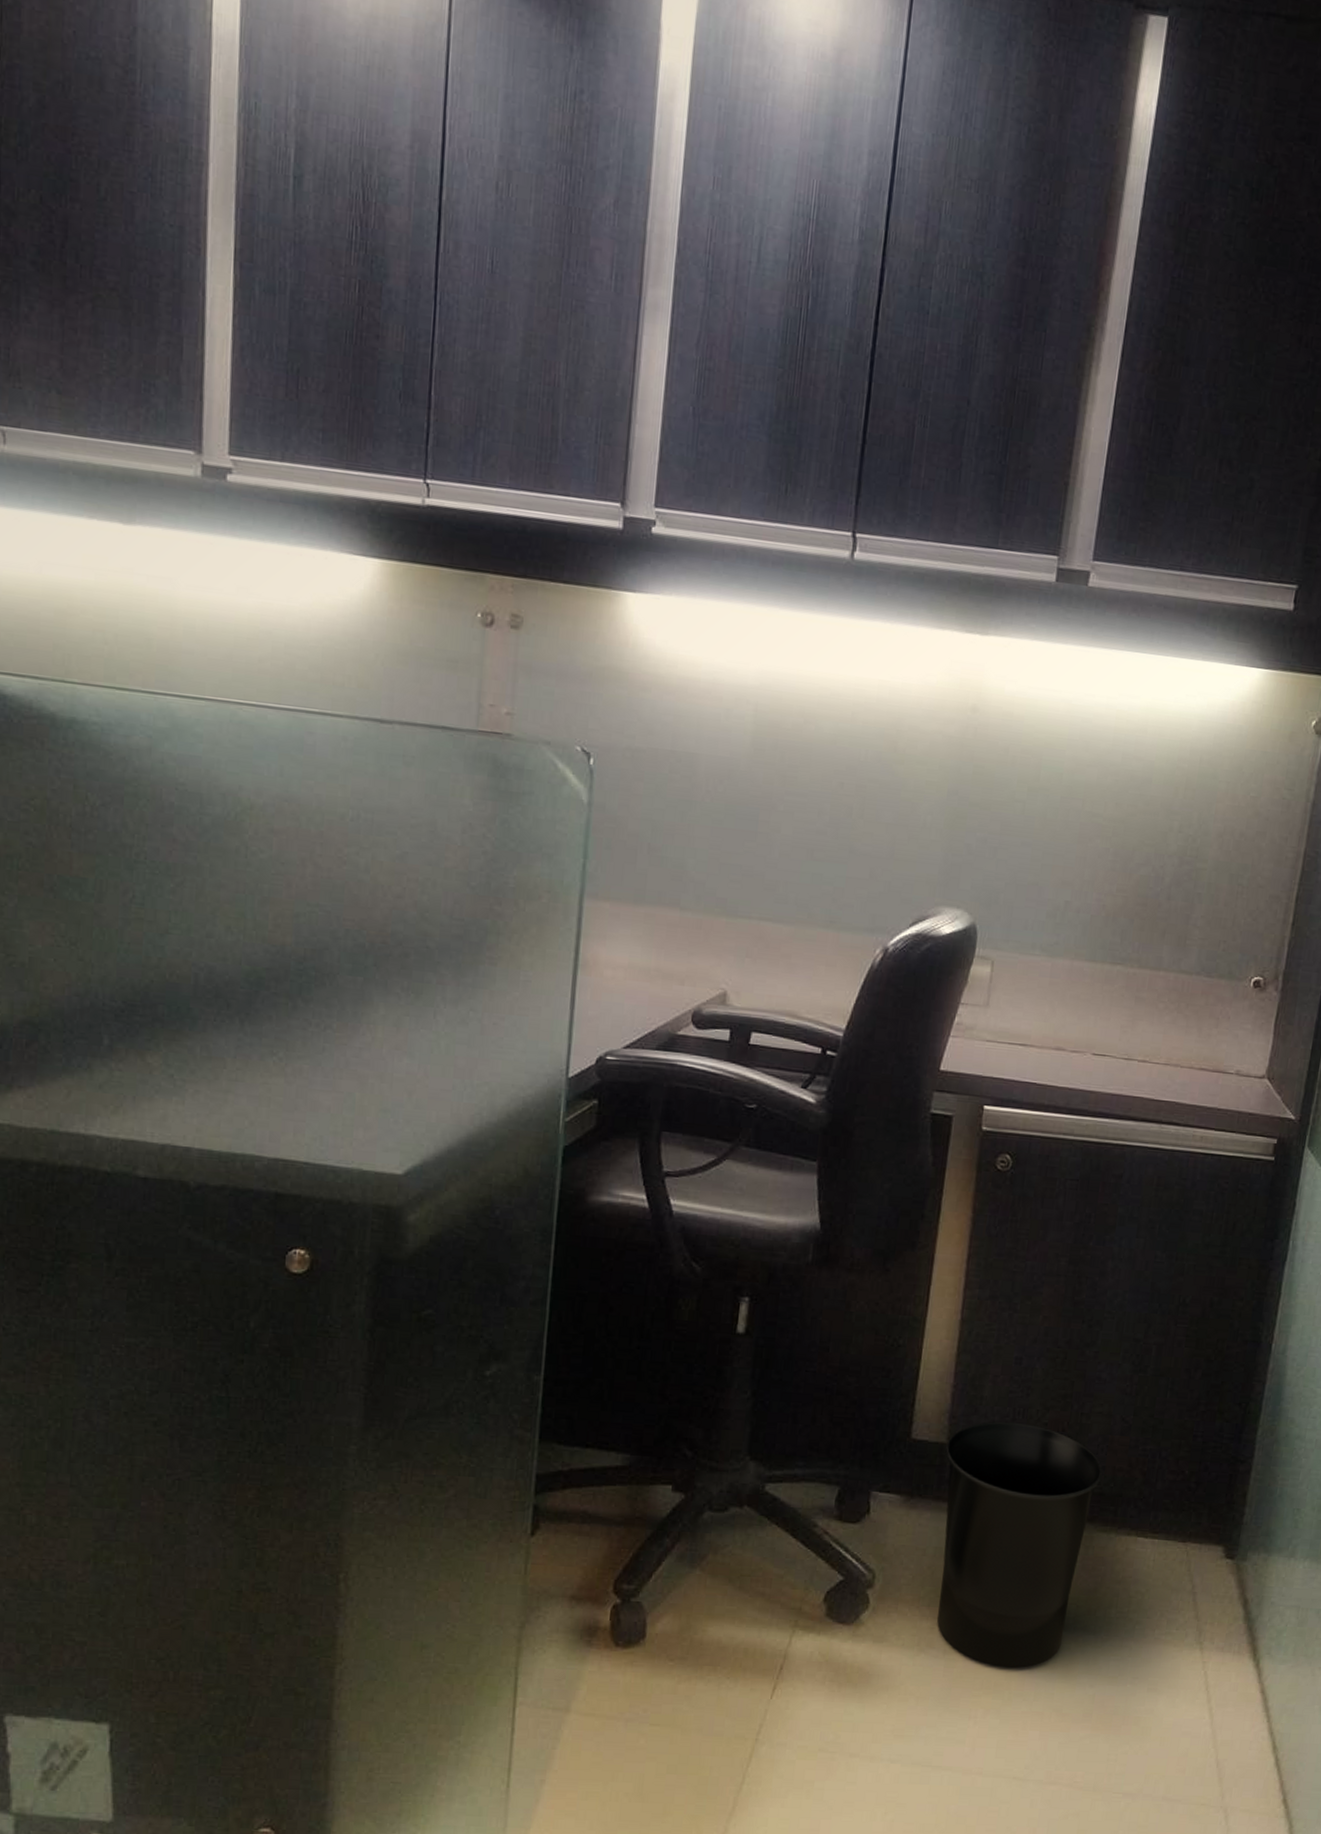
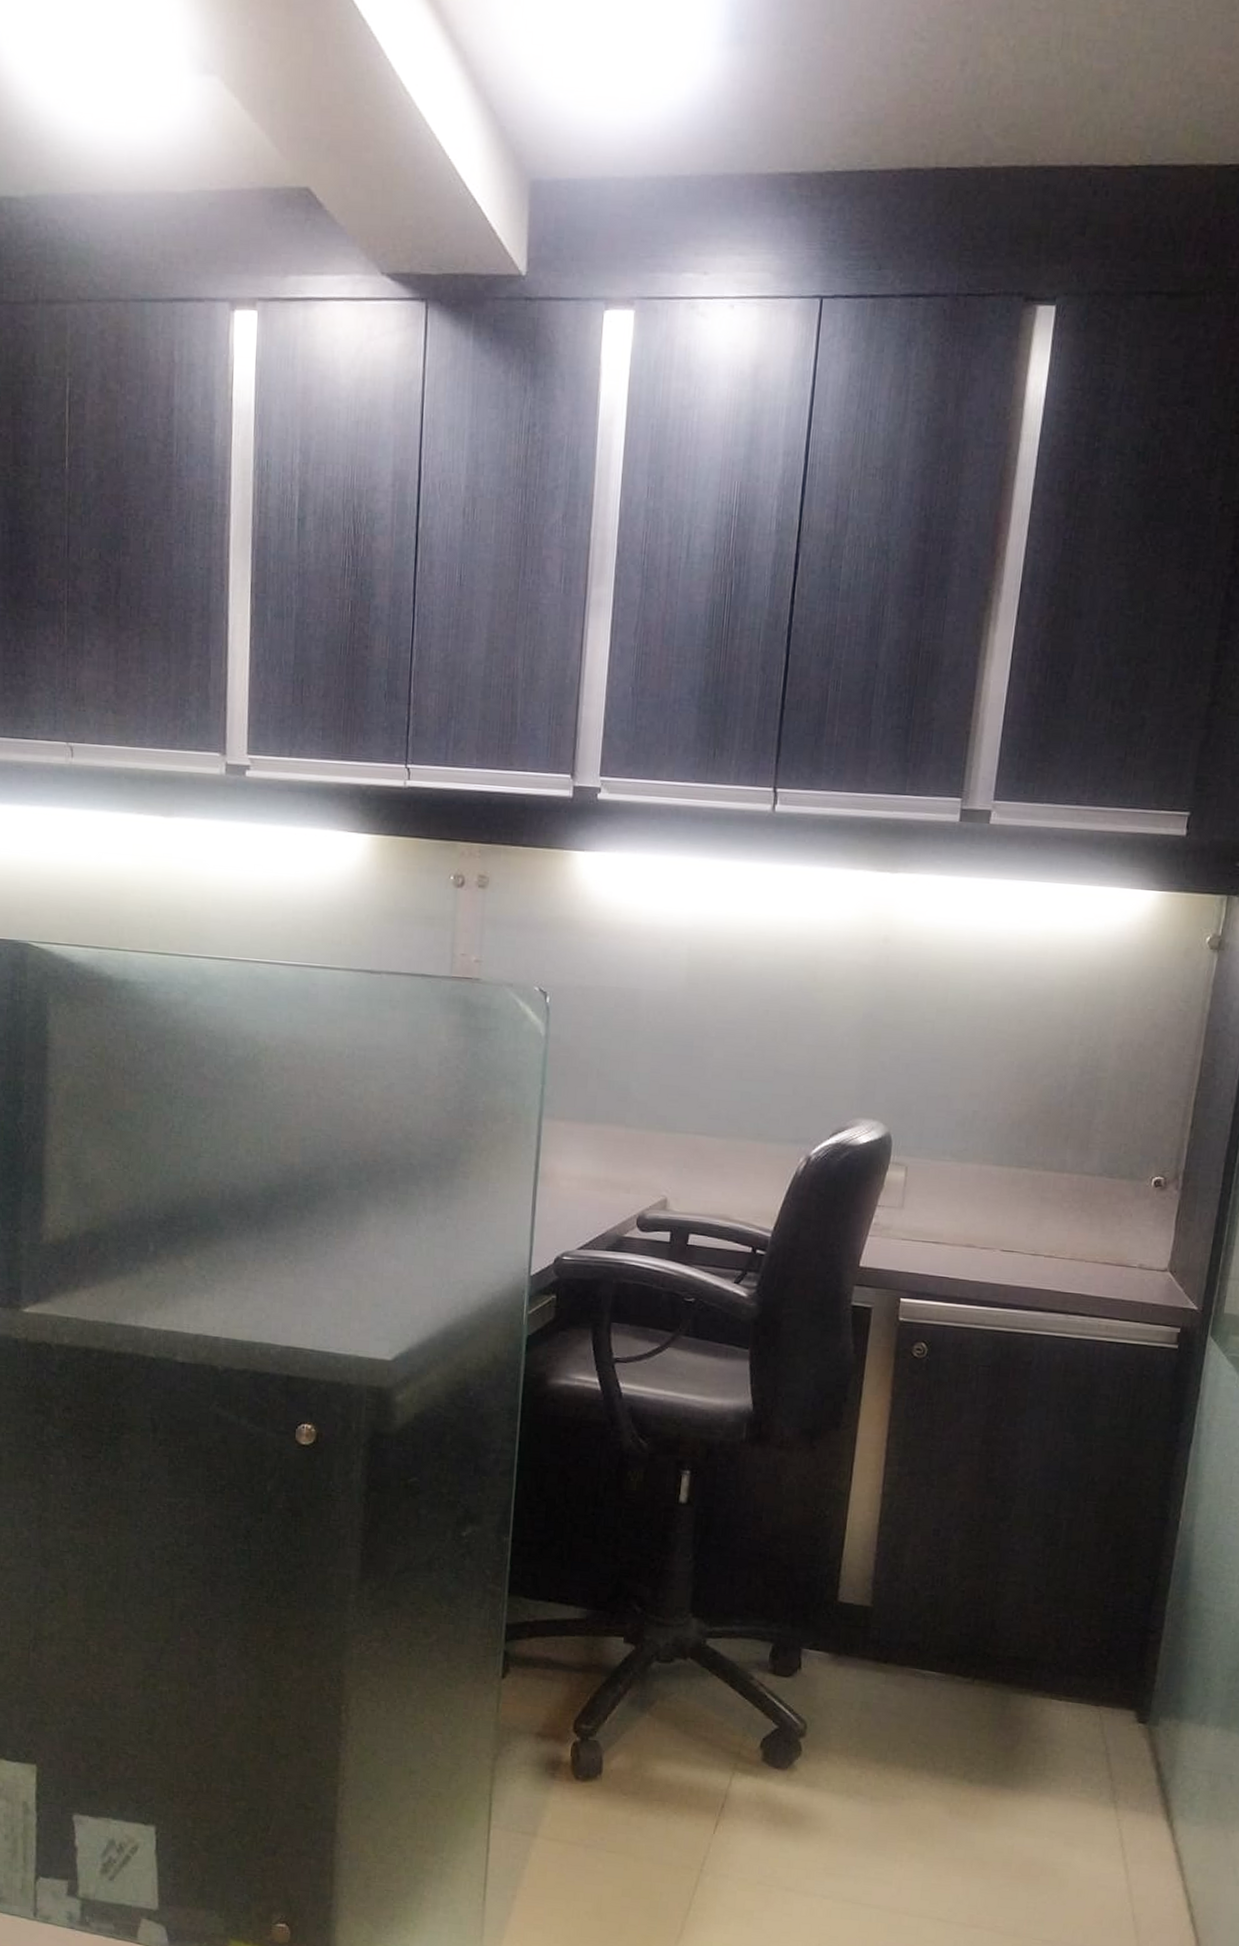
waste bin: present [936,1421,1103,1668] -> none [863,1587,1017,1817]

